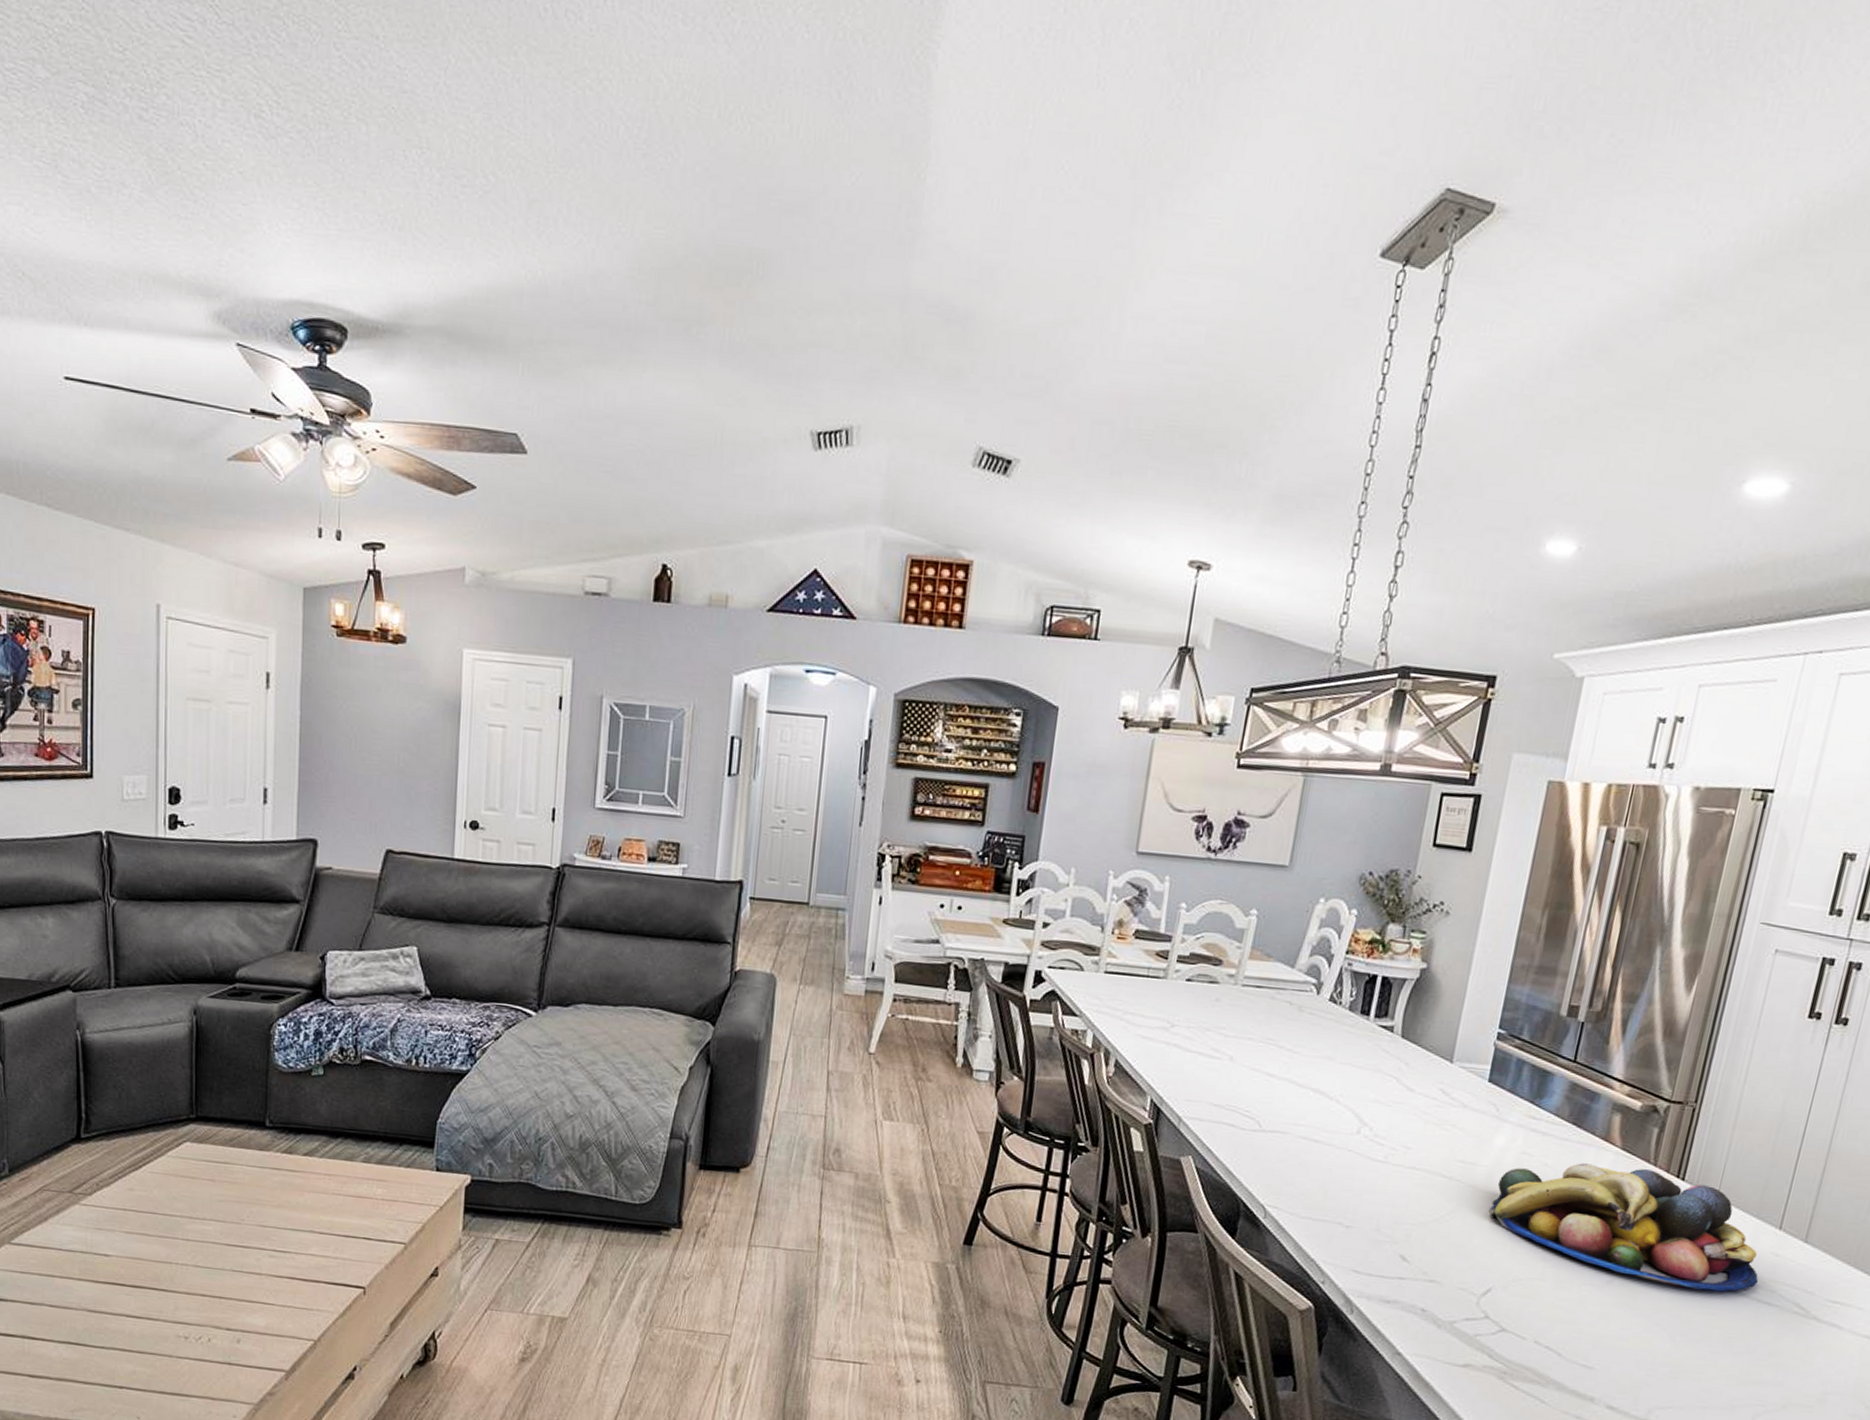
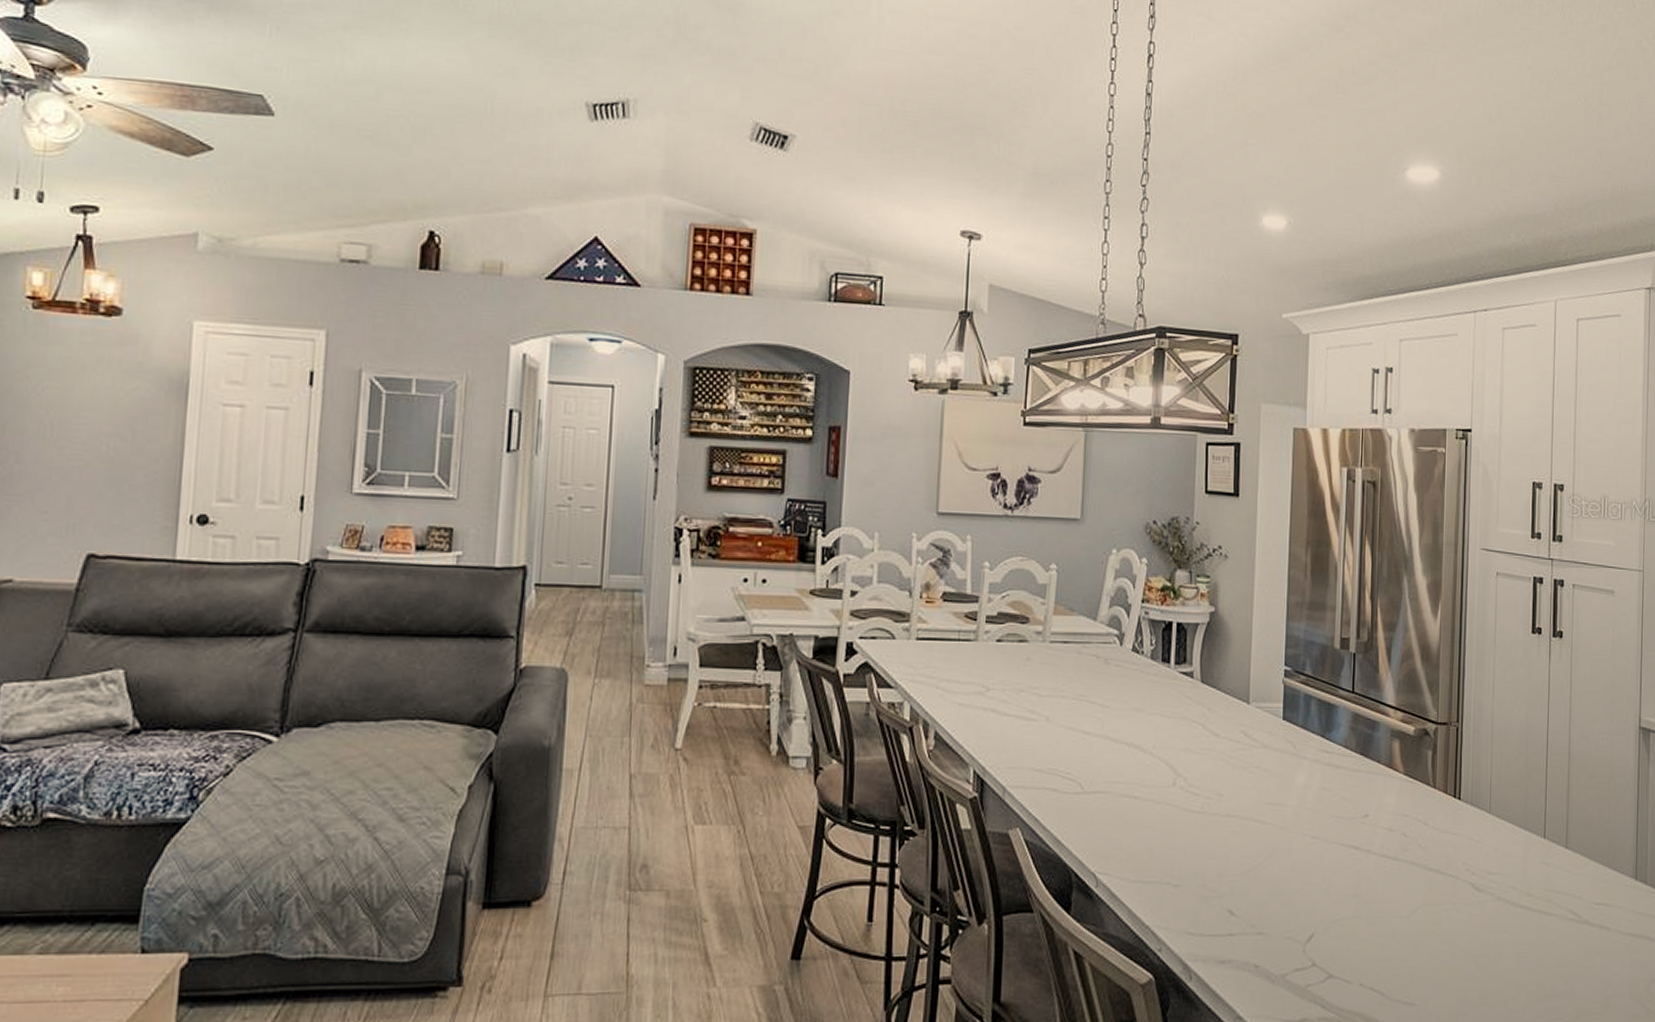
fruit bowl: present [1489,1163,1759,1292] -> none [1301,793,1536,908]

